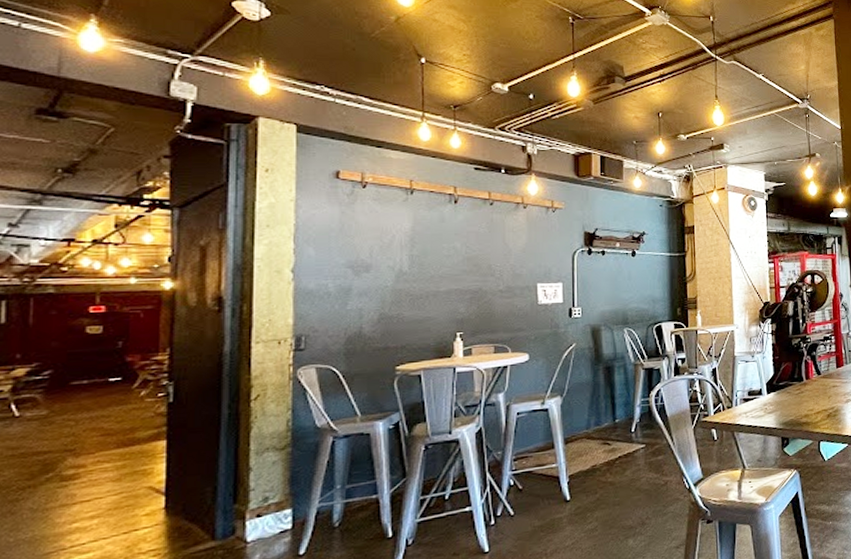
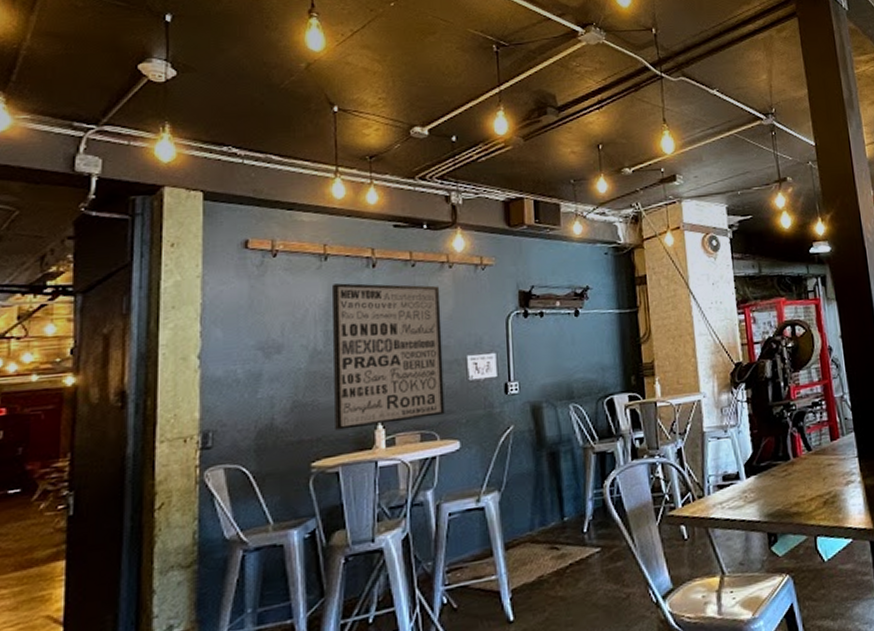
wall art: none [416,215,516,340] -> present [331,283,445,431]

